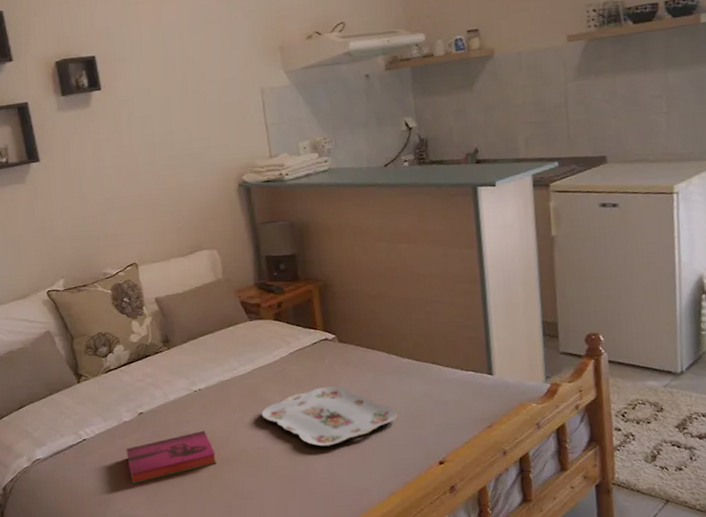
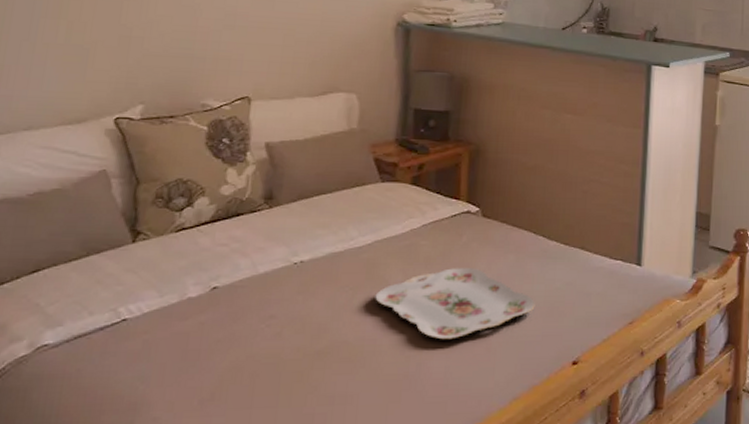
hardback book: present [126,430,217,484] -> none [181,313,307,382]

